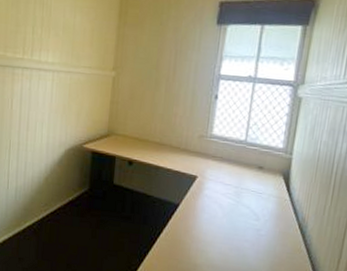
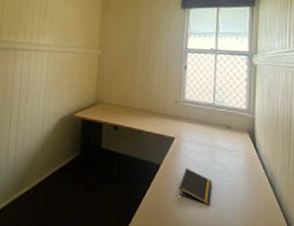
notepad: none [197,209,236,249] -> present [178,167,212,206]

